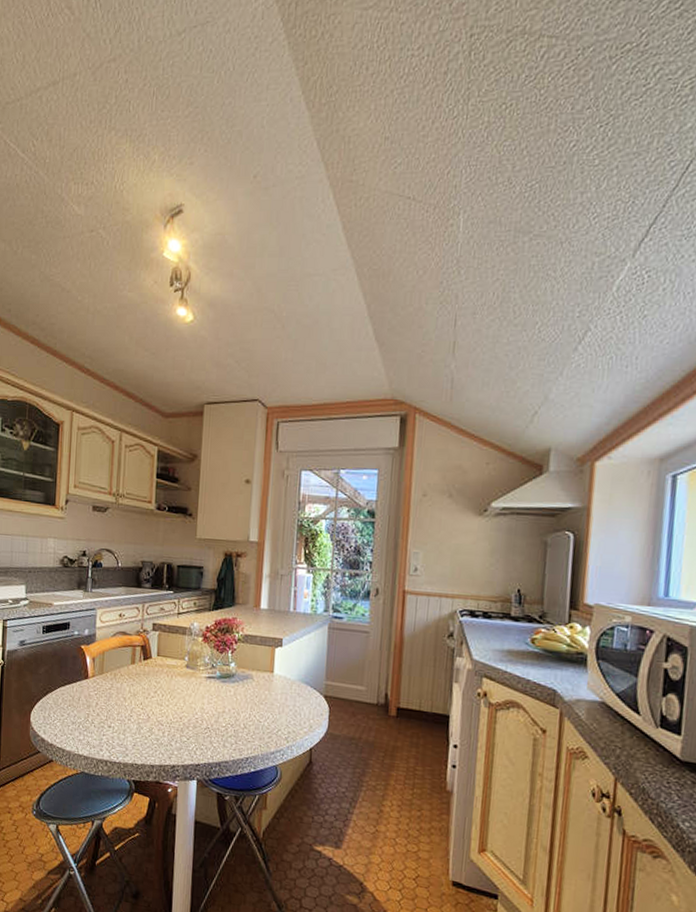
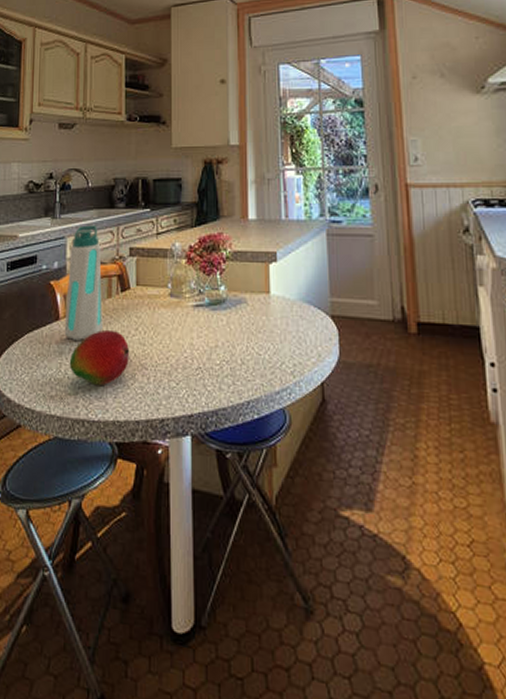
water bottle: none [92,600,127,698] -> present [64,225,103,342]
fruit: none [95,690,149,735] -> present [69,329,130,385]

